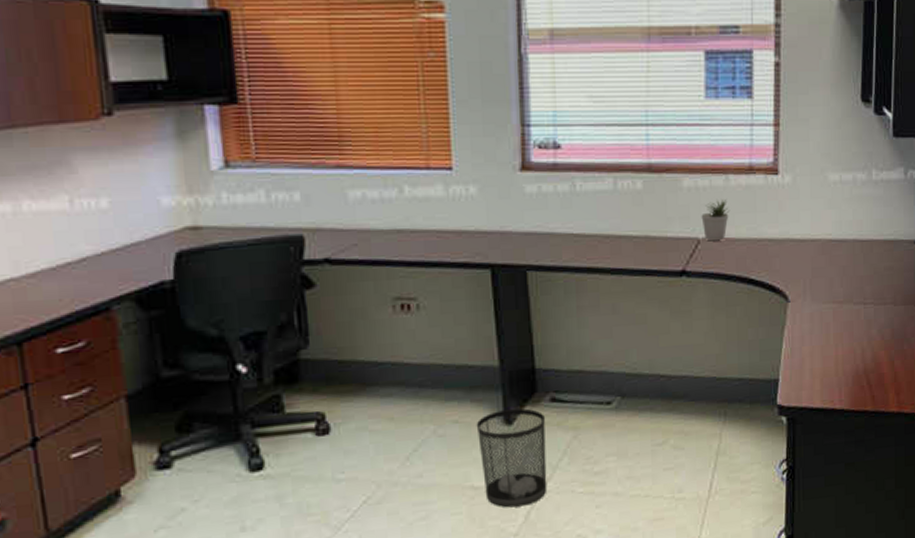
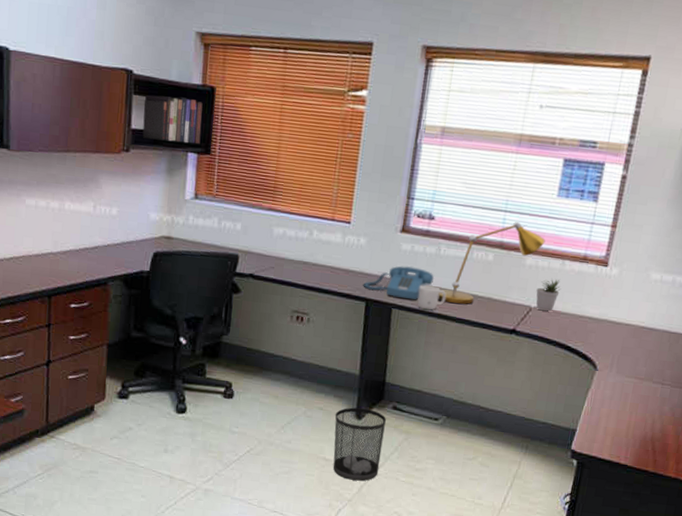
books: none [123,29,220,93] -> present [142,95,203,145]
telephone: none [483,212,575,257] -> present [363,265,435,300]
mug: none [557,233,594,266] -> present [417,285,446,310]
desk lamp: none [583,136,701,252] -> present [438,222,546,305]

